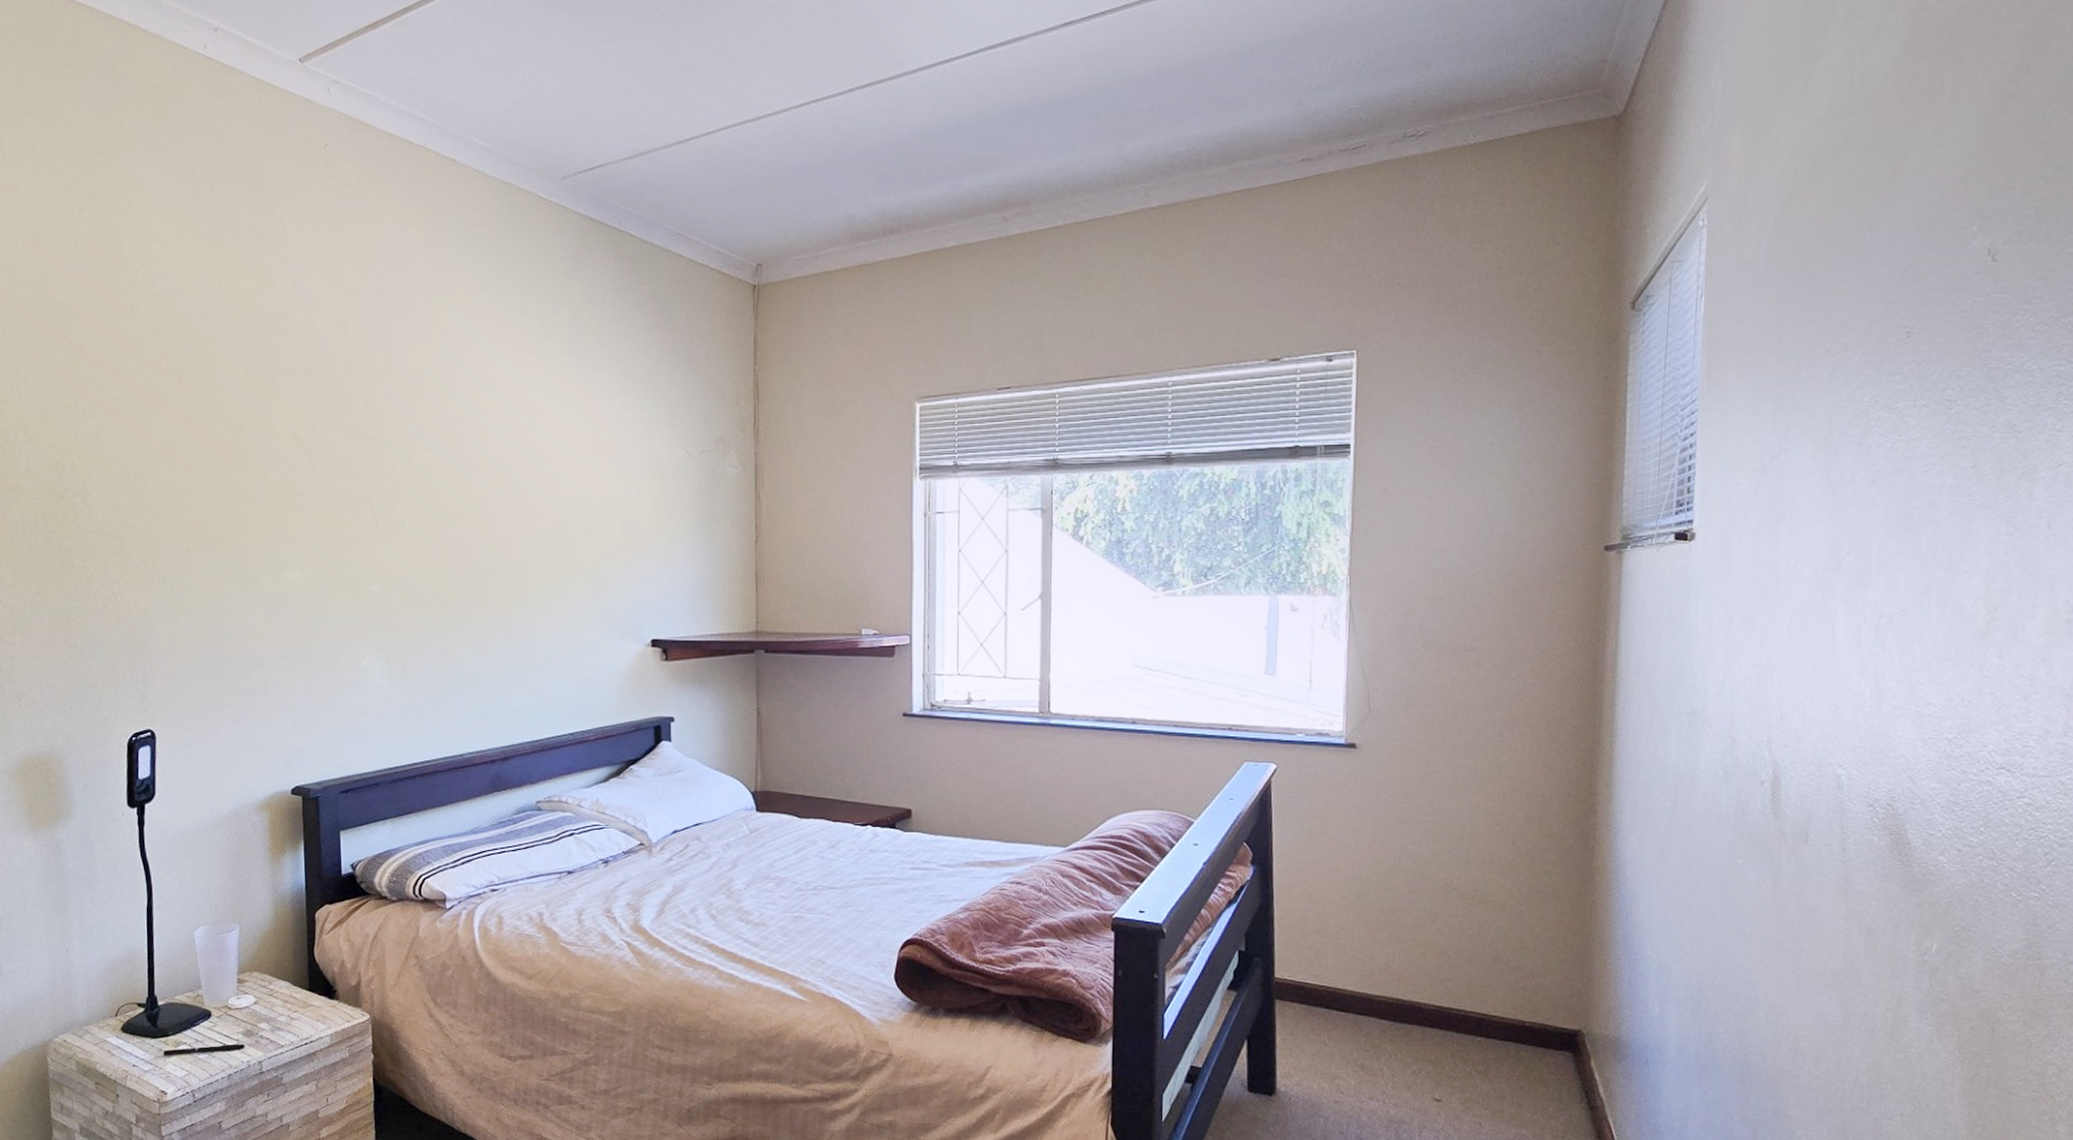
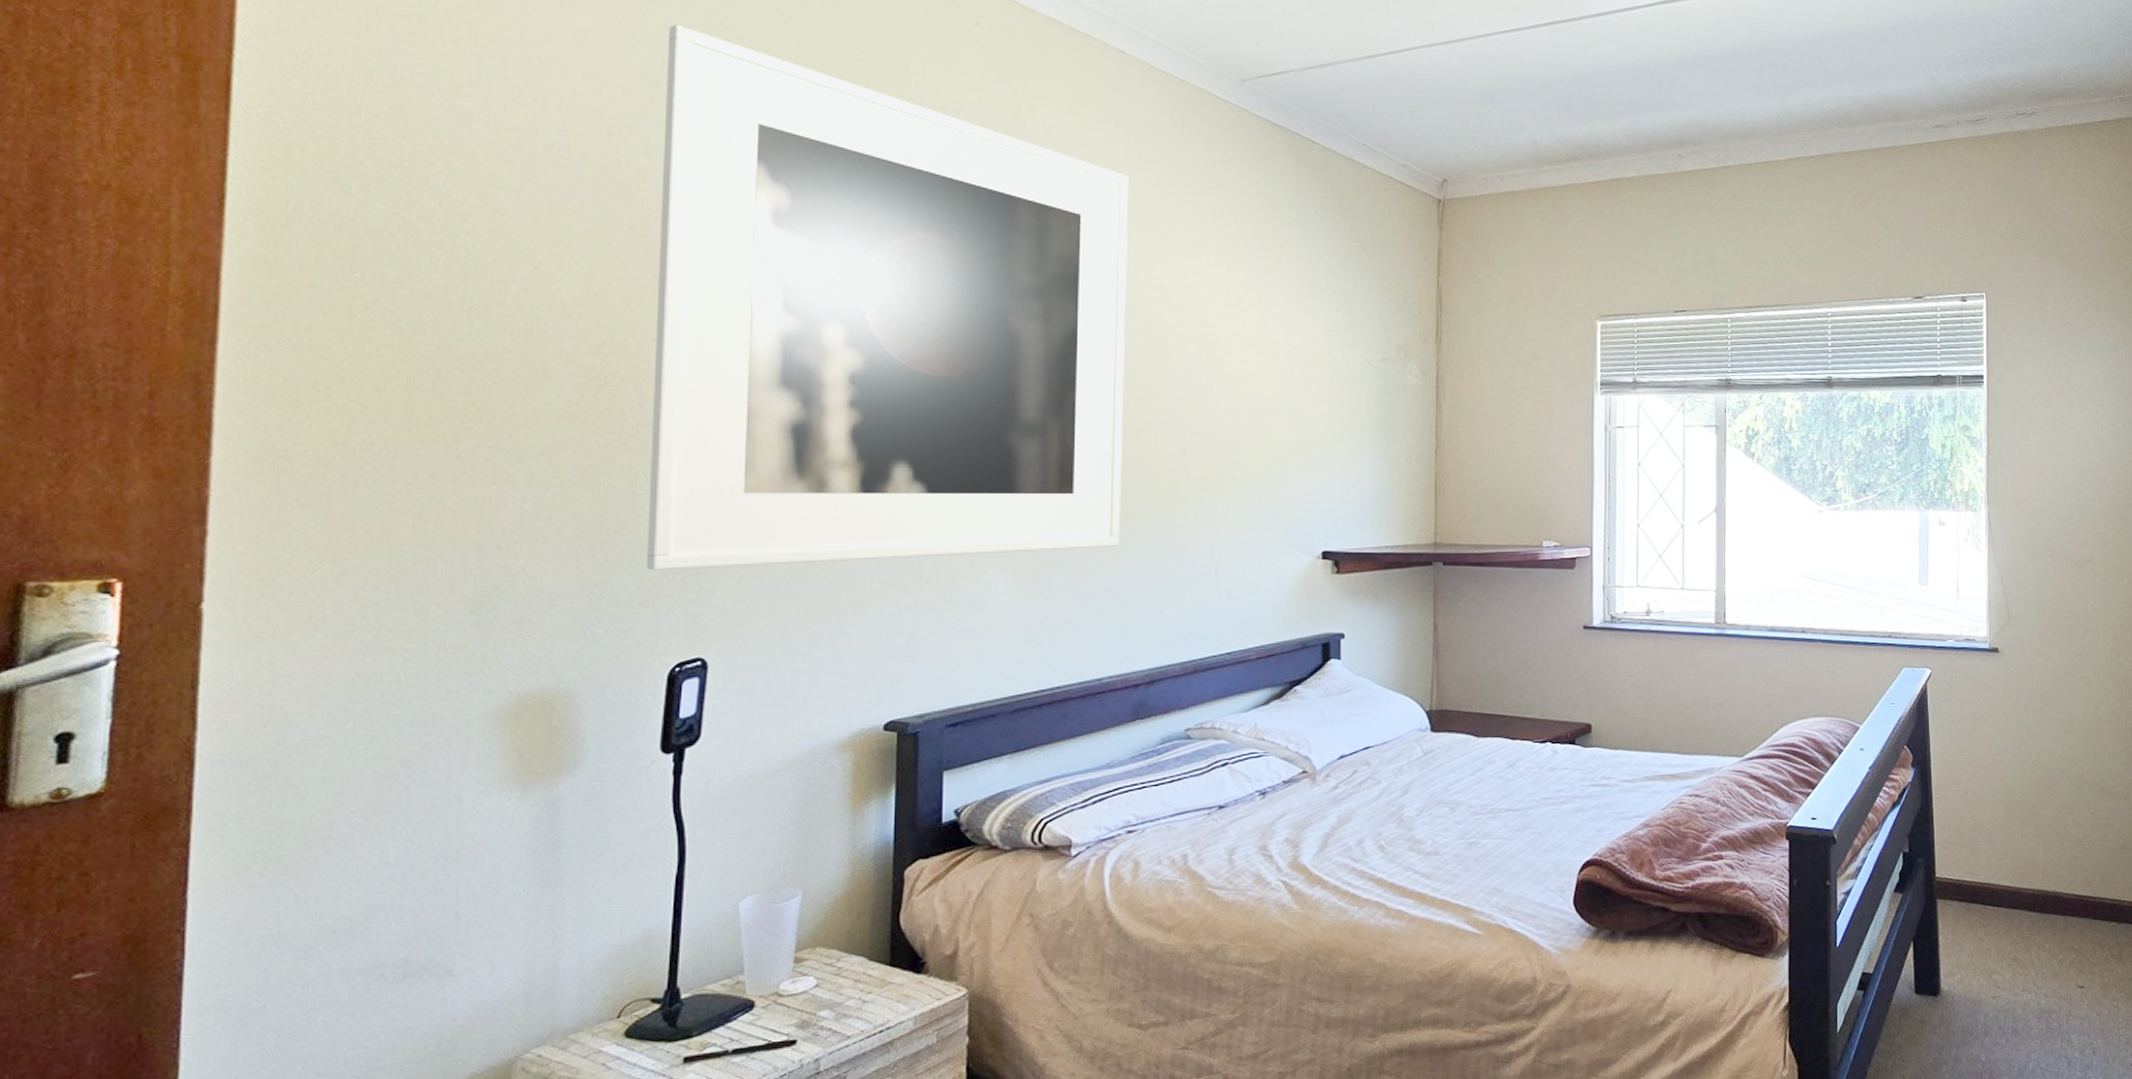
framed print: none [81,172,473,656] -> present [646,24,1130,571]

